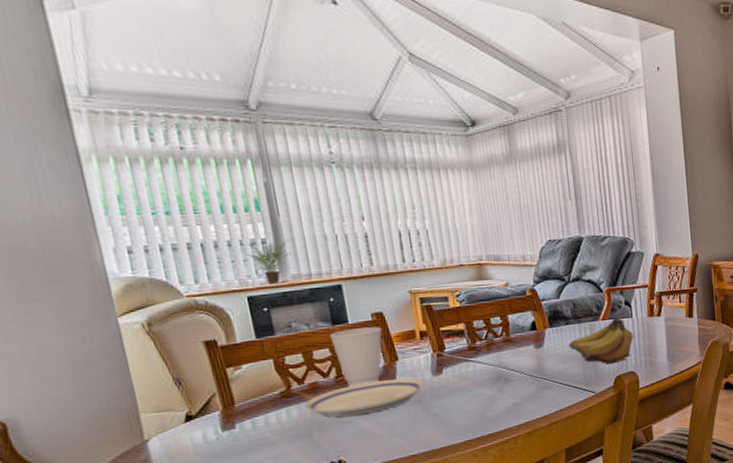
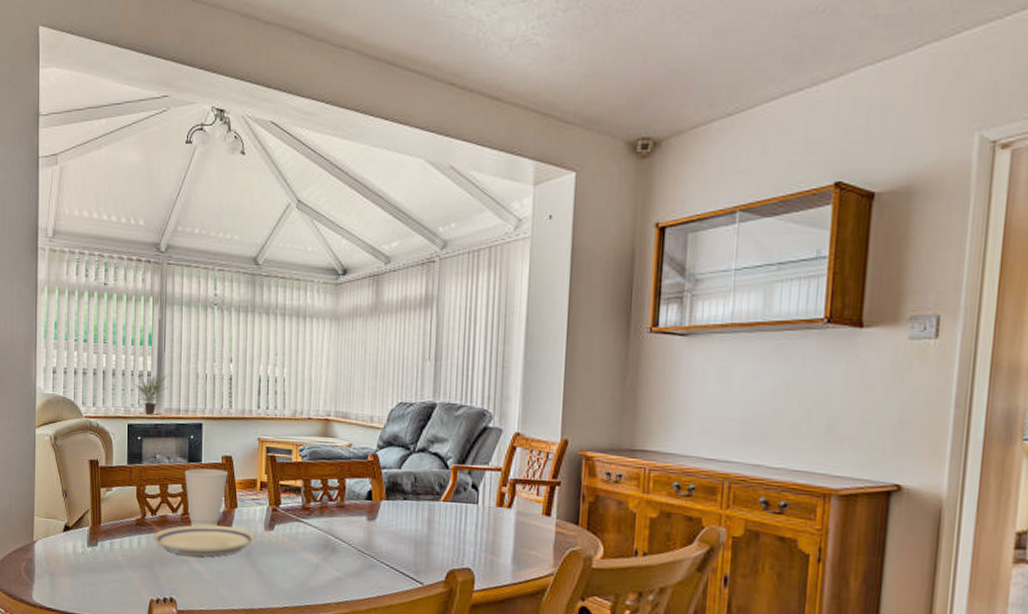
fruit: present [568,318,633,364] -> none [402,501,476,554]

